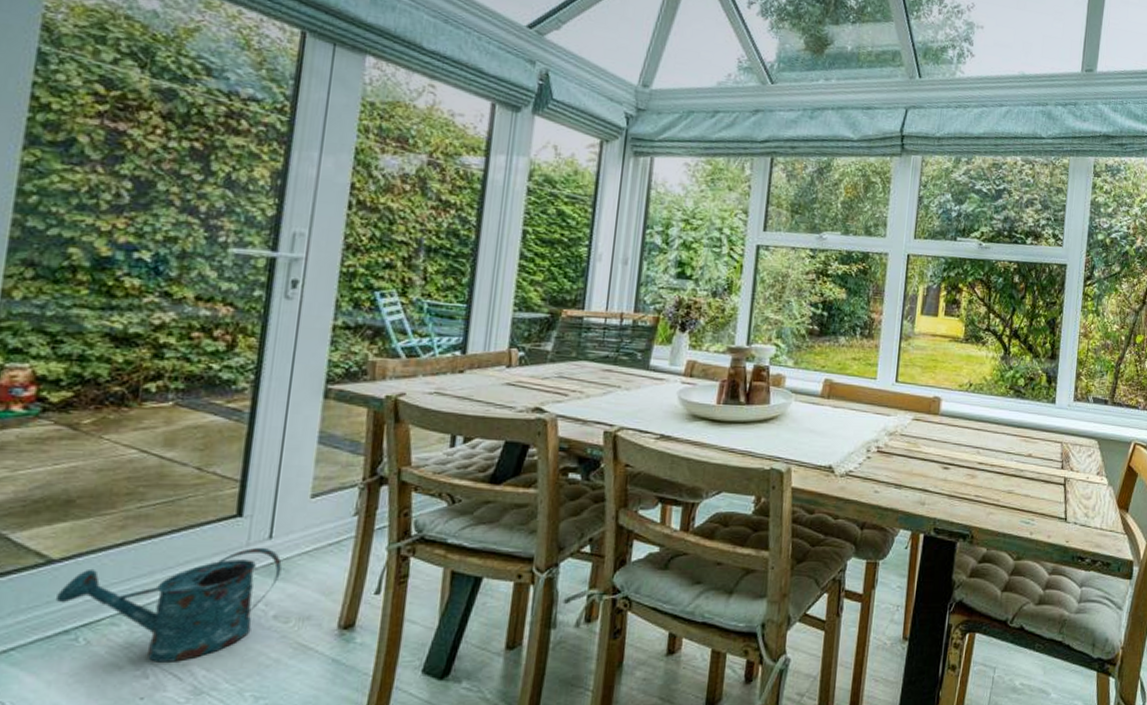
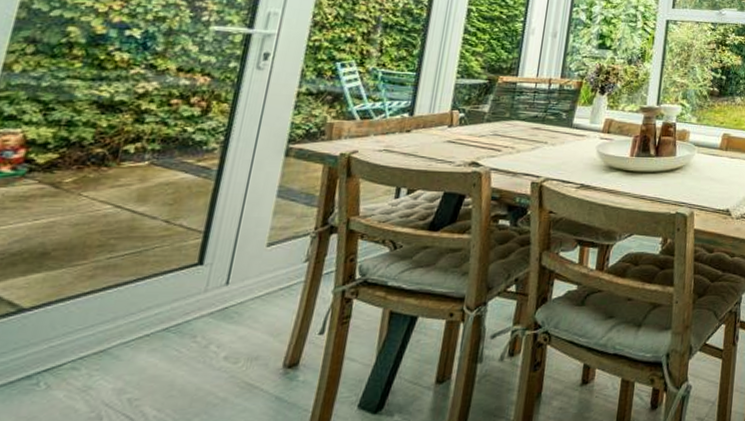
watering can: present [55,547,282,663] -> none [21,292,236,404]

